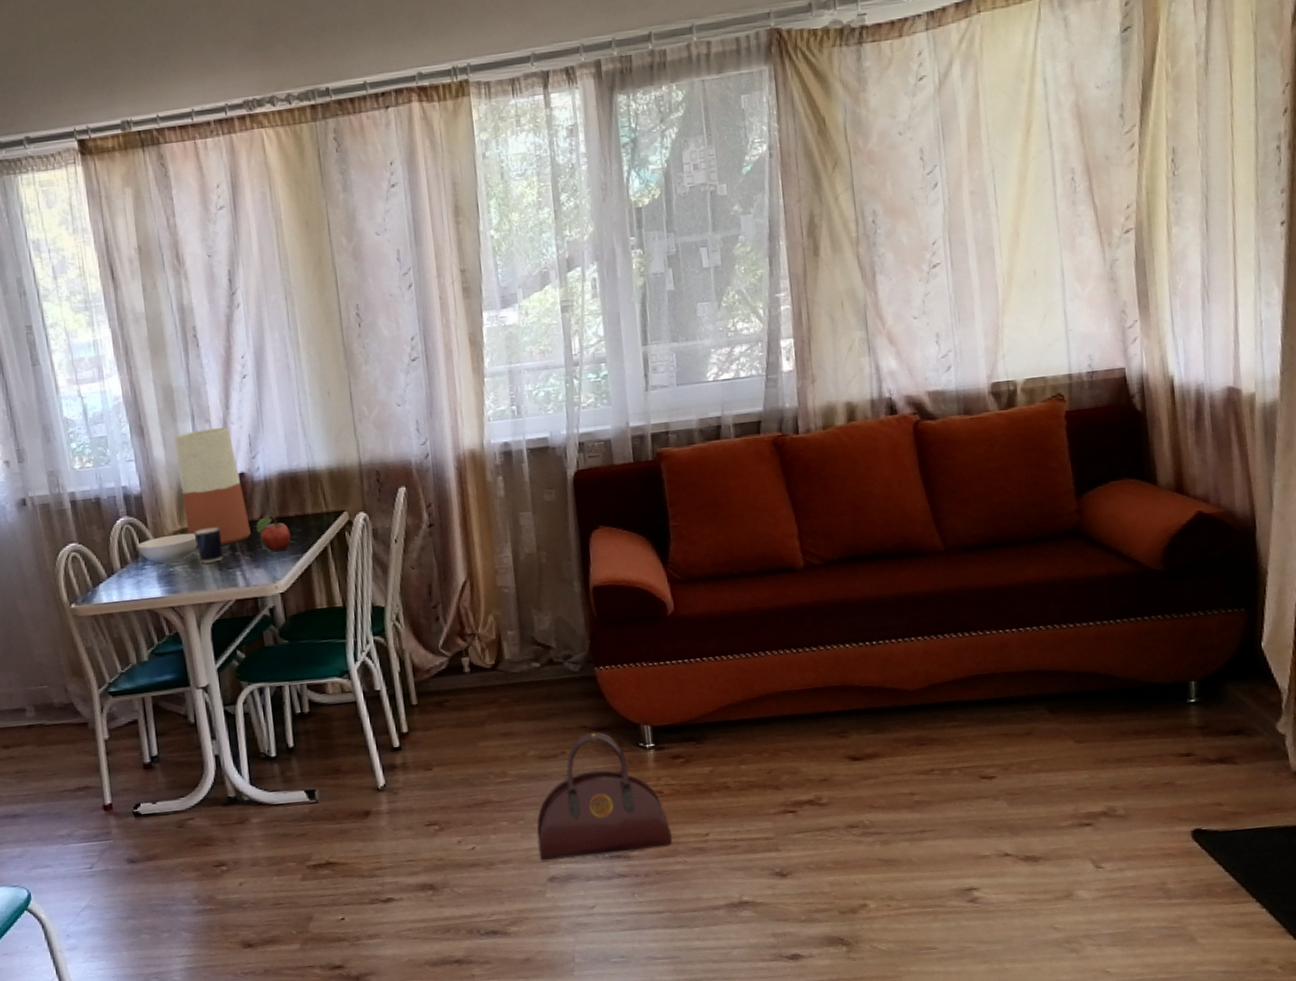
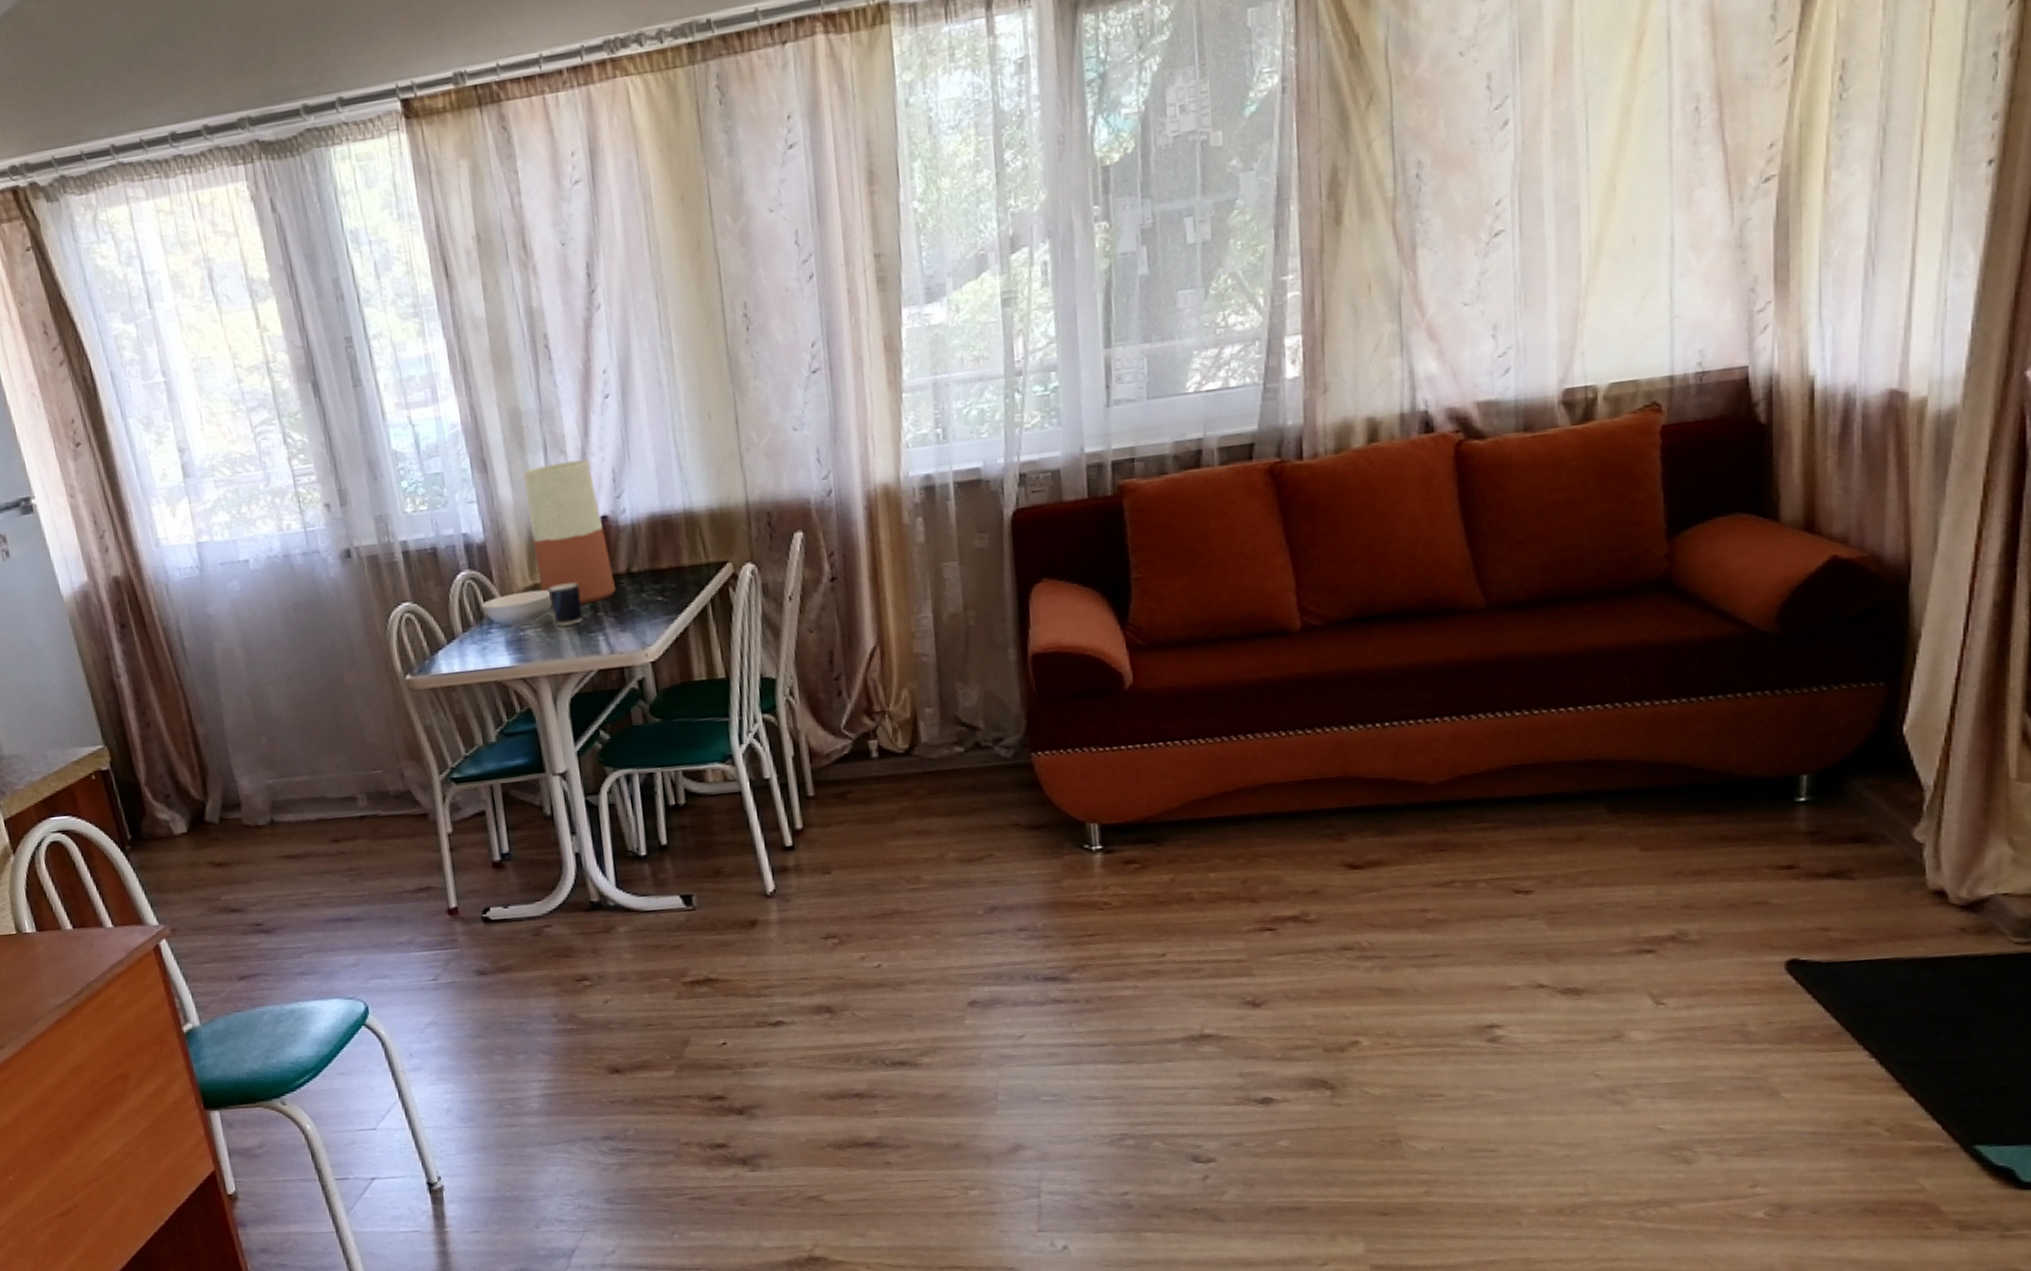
fruit: present [256,516,291,551] -> none [621,568,664,611]
handbag: present [536,731,673,861] -> none [955,830,1121,983]

